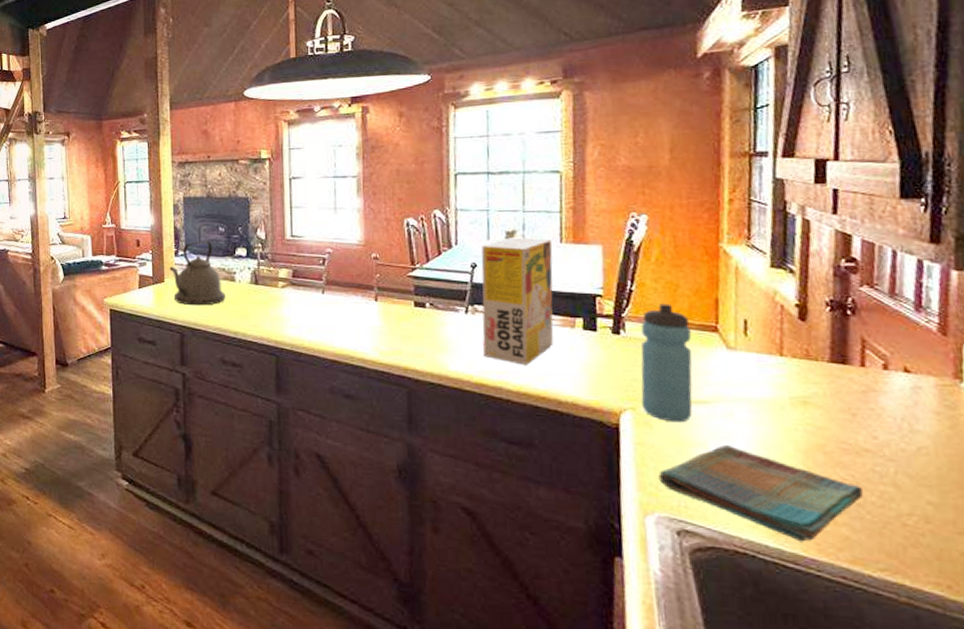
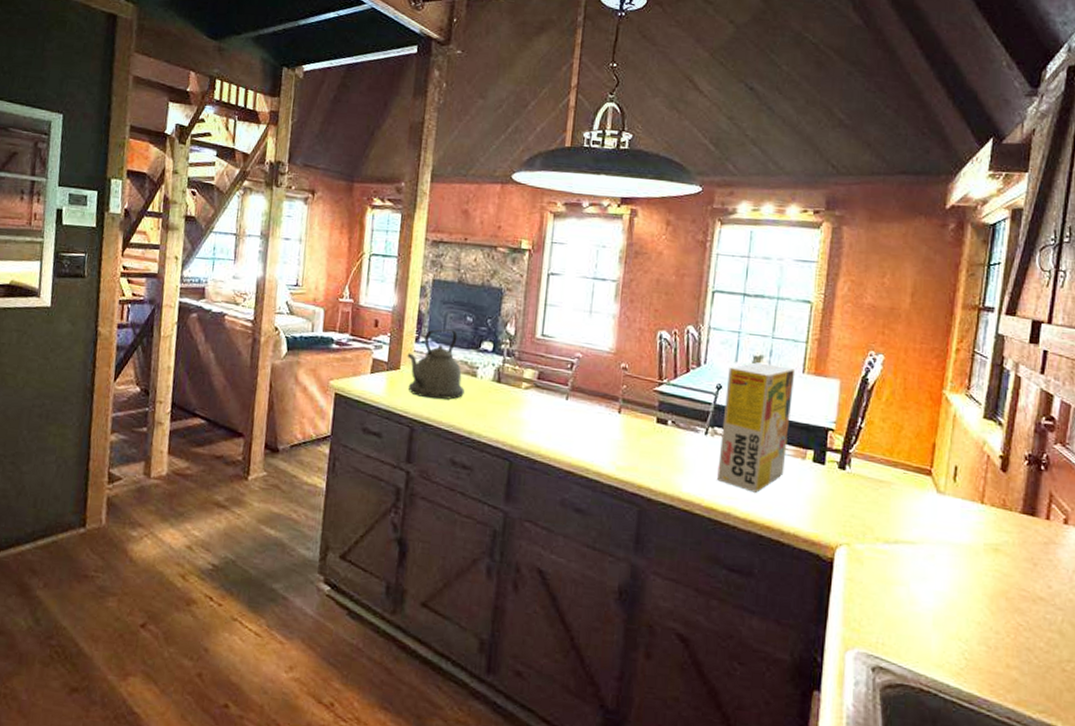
water bottle: present [641,304,692,423] -> none [856,443,908,561]
dish towel: present [658,445,864,542] -> none [862,586,1035,683]

